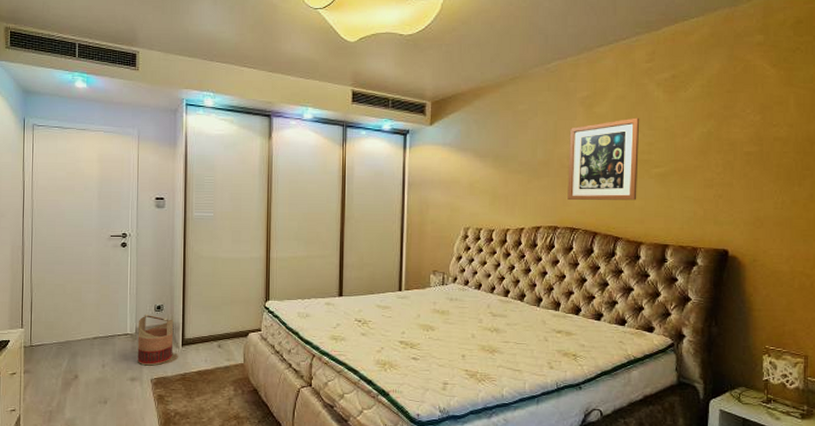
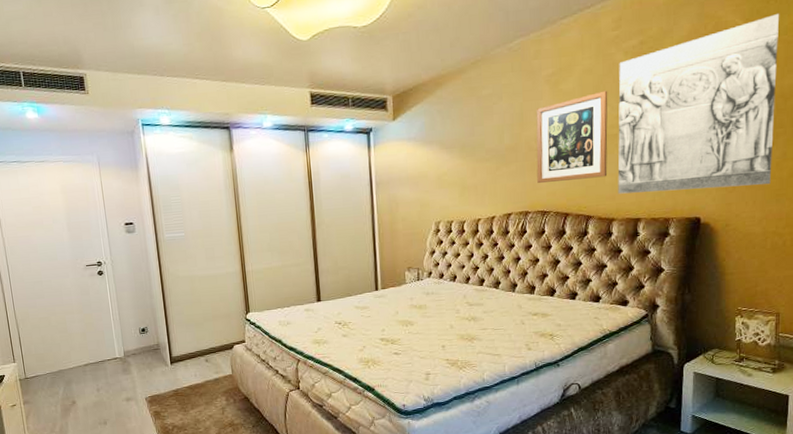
basket: present [137,314,174,366] -> none [125,337,163,386]
wall relief: none [647,63,806,224] -> present [617,14,780,194]

